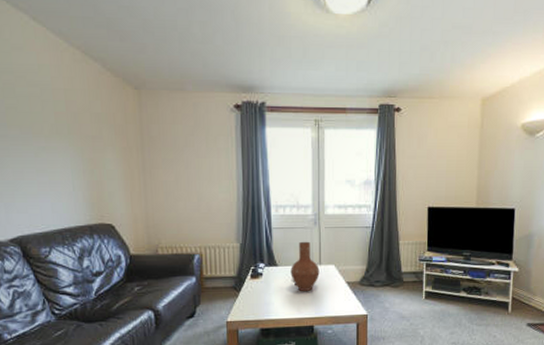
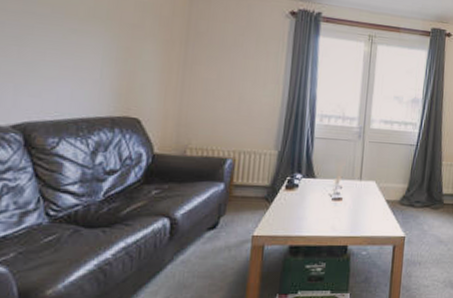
vase: present [290,241,320,291] -> none [328,154,360,207]

